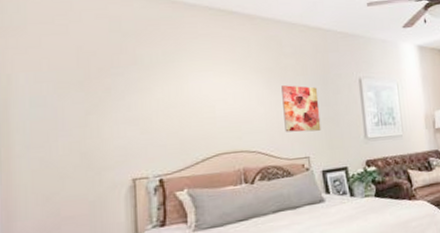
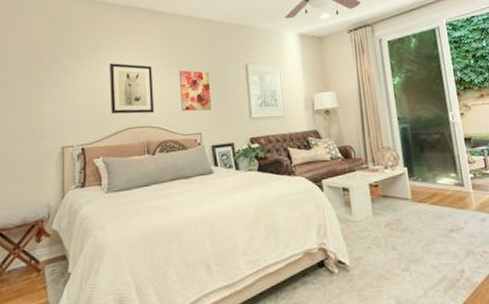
wall art: none [193,76,253,138] -> present [110,63,155,114]

